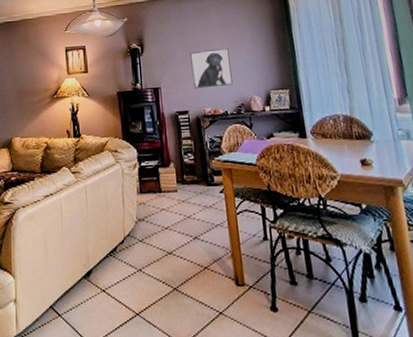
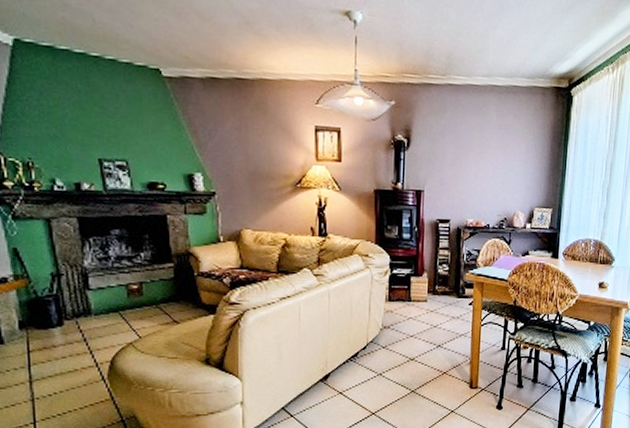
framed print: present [190,47,233,89] -> none [459,154,502,198]

